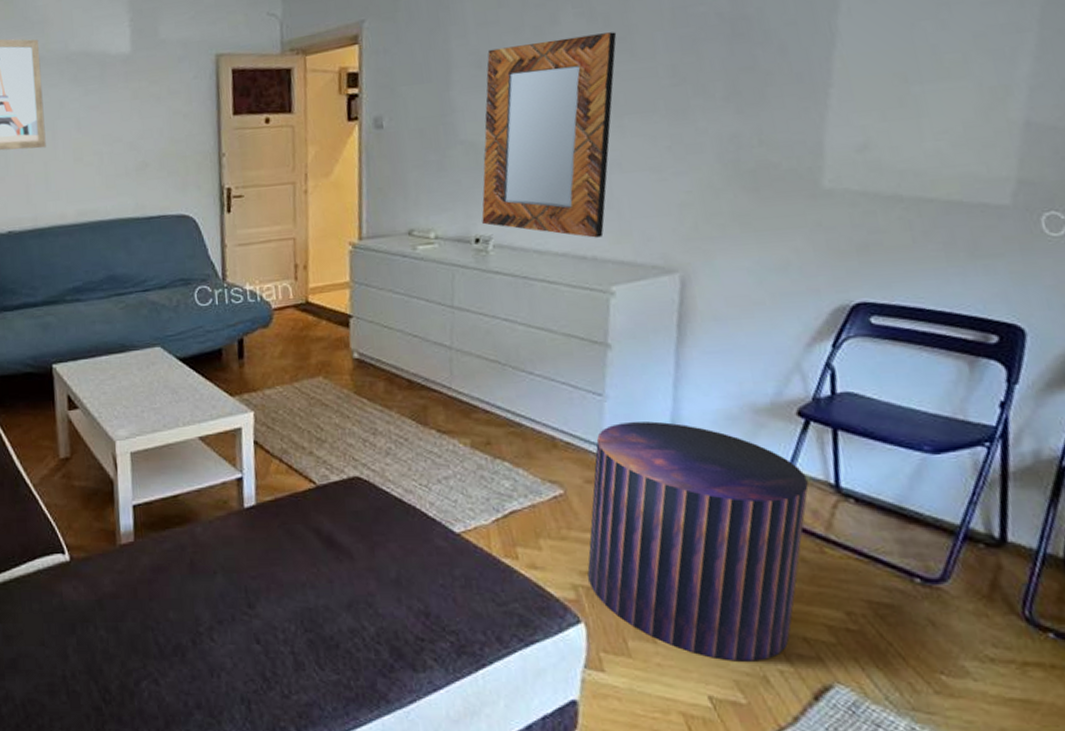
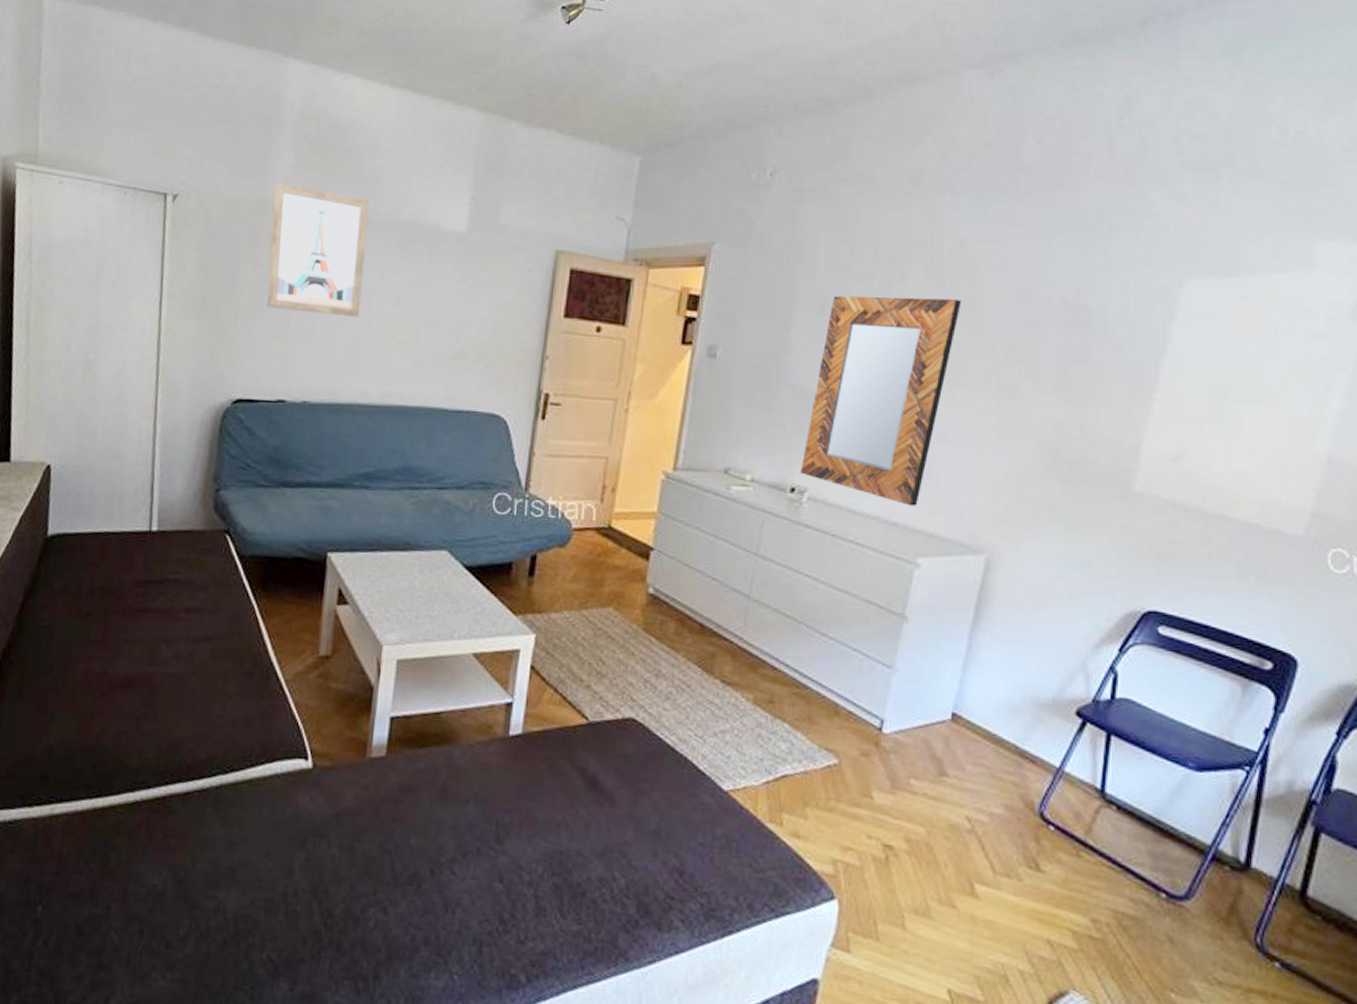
pouf: present [587,421,809,662] -> none [849,699,1075,959]

